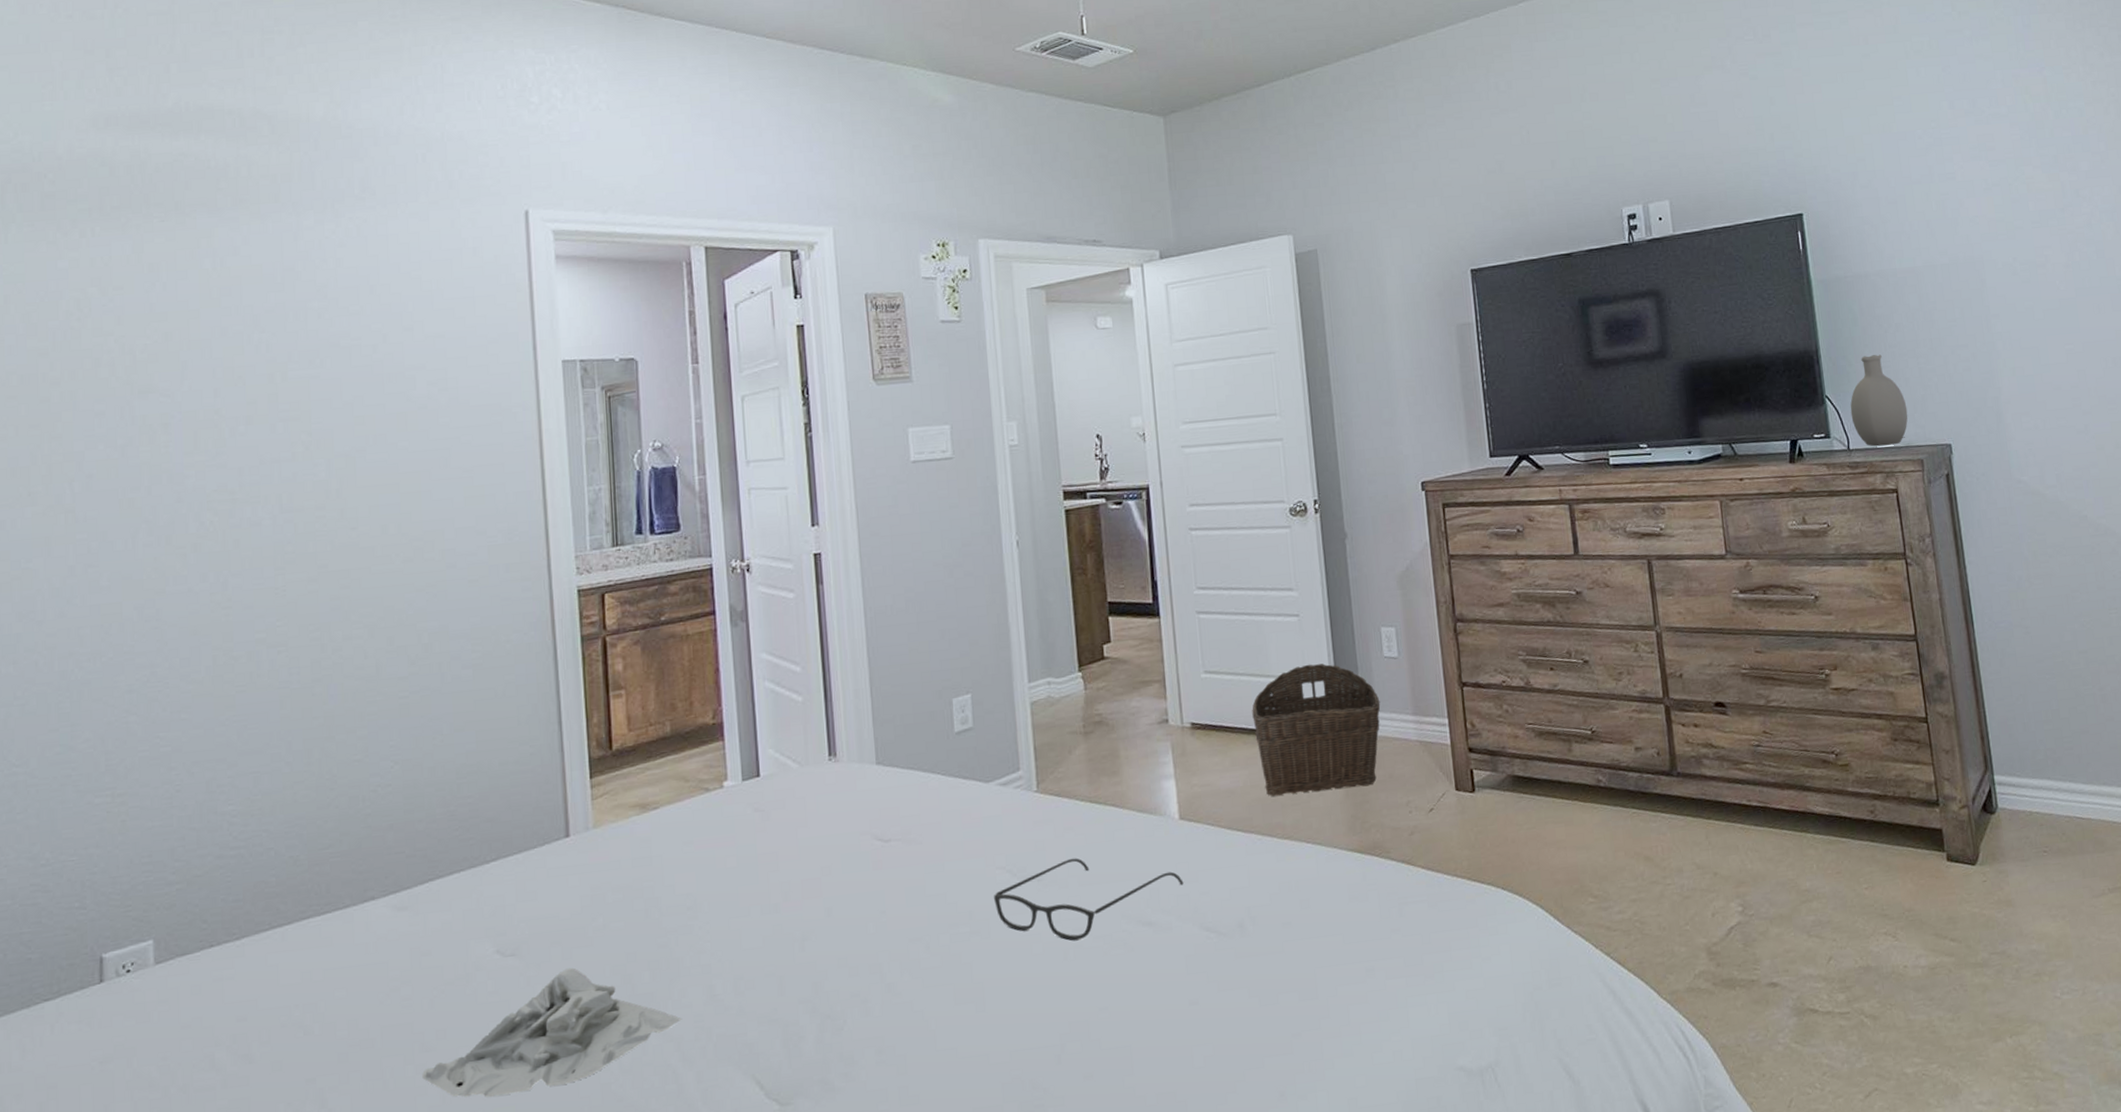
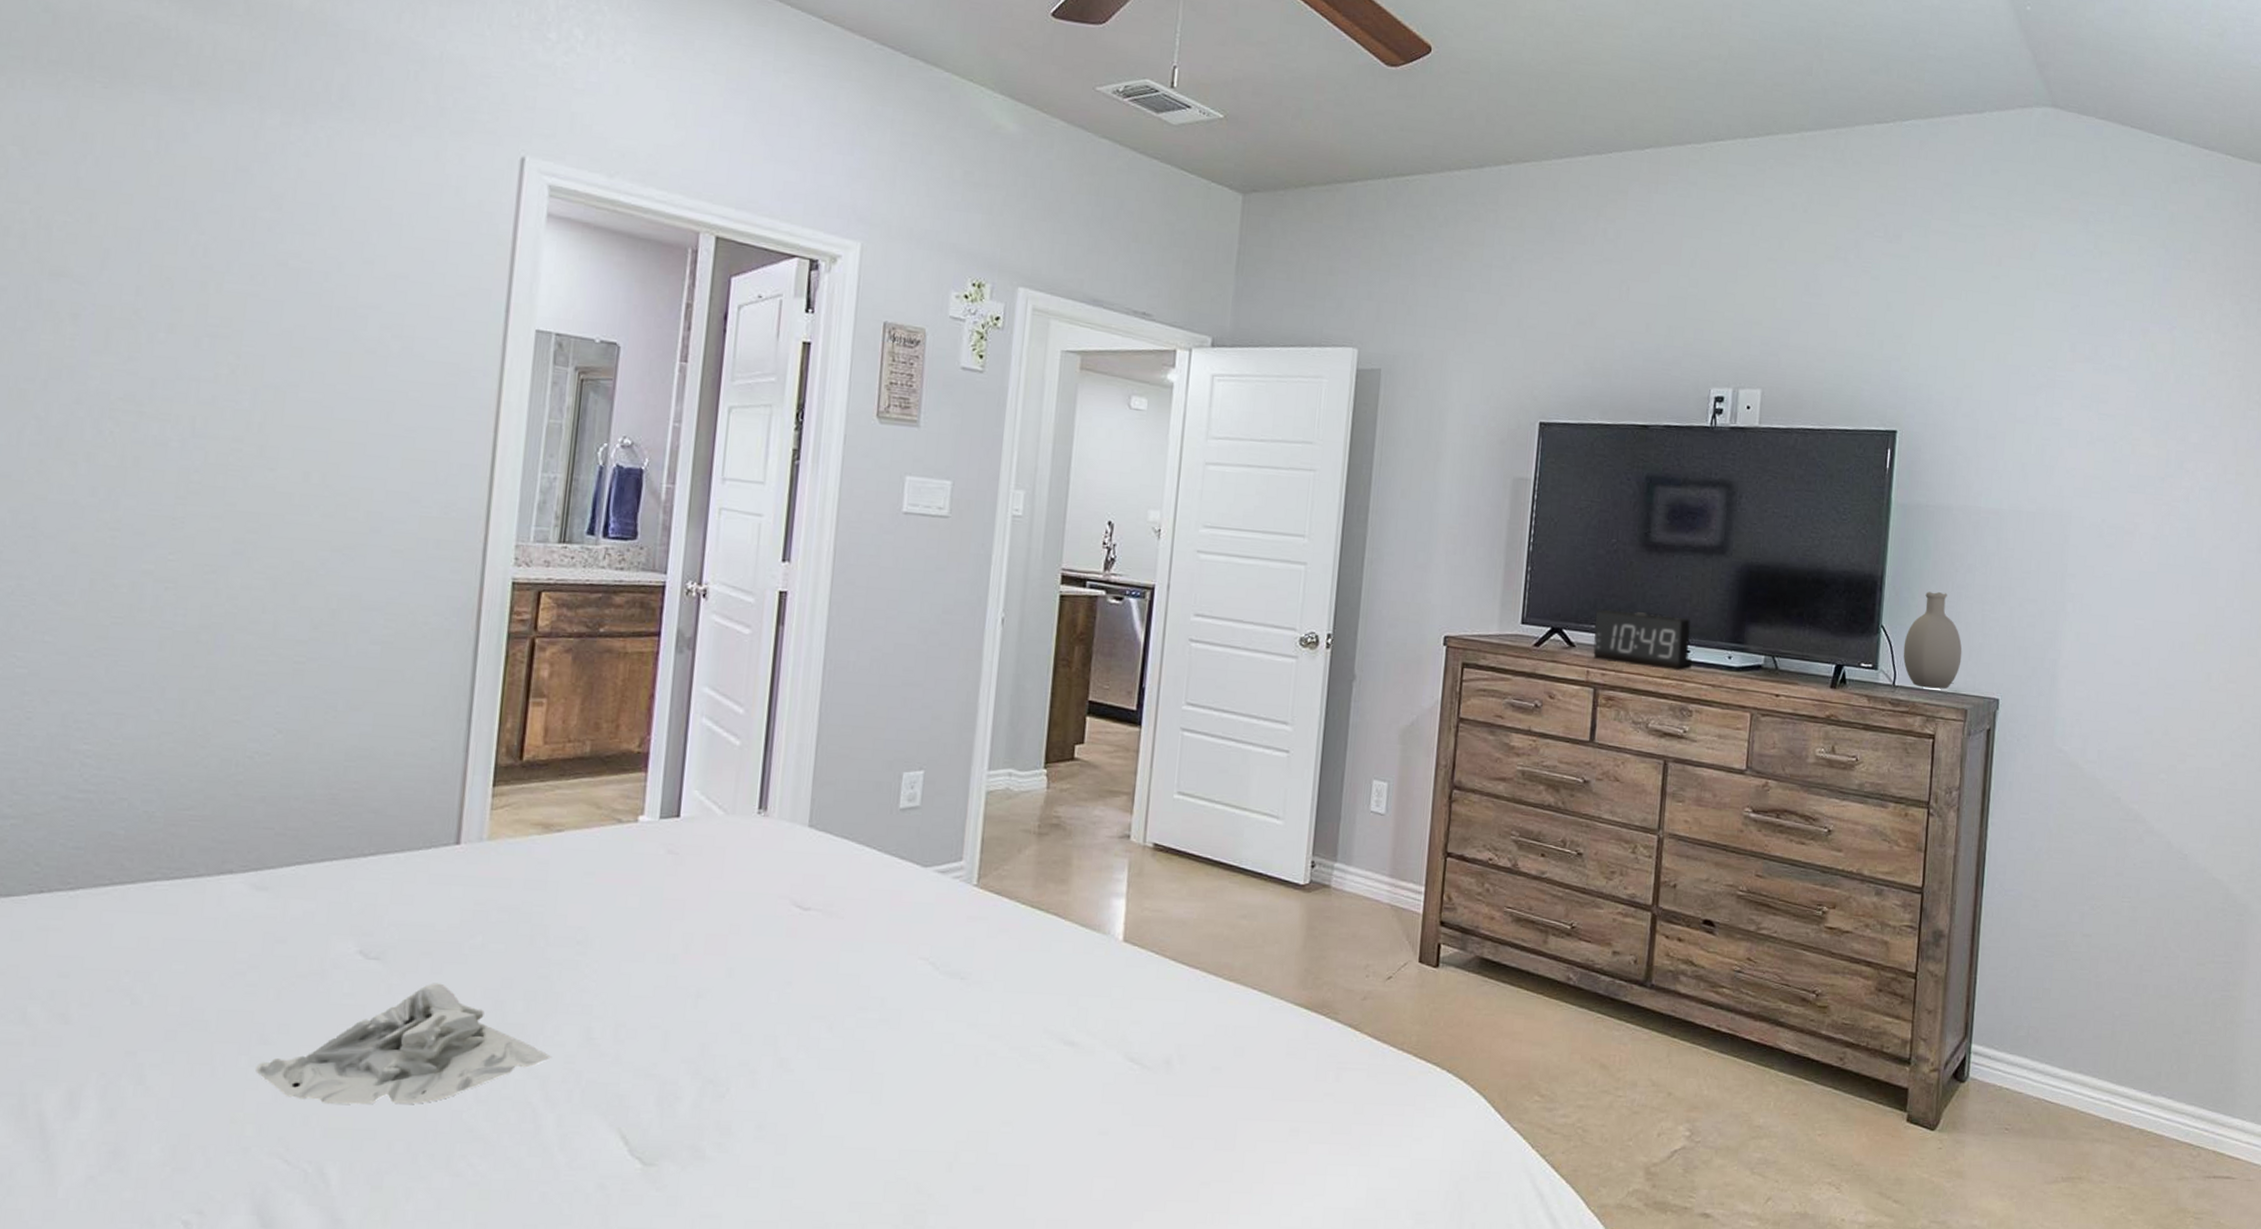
eyeglasses: present [994,858,1184,941] -> none [910,961,1116,1048]
wicker basket: present [1252,663,1381,796] -> none [1219,804,1358,942]
alarm clock: none [1556,423,1655,478] -> present [1593,609,1692,672]

